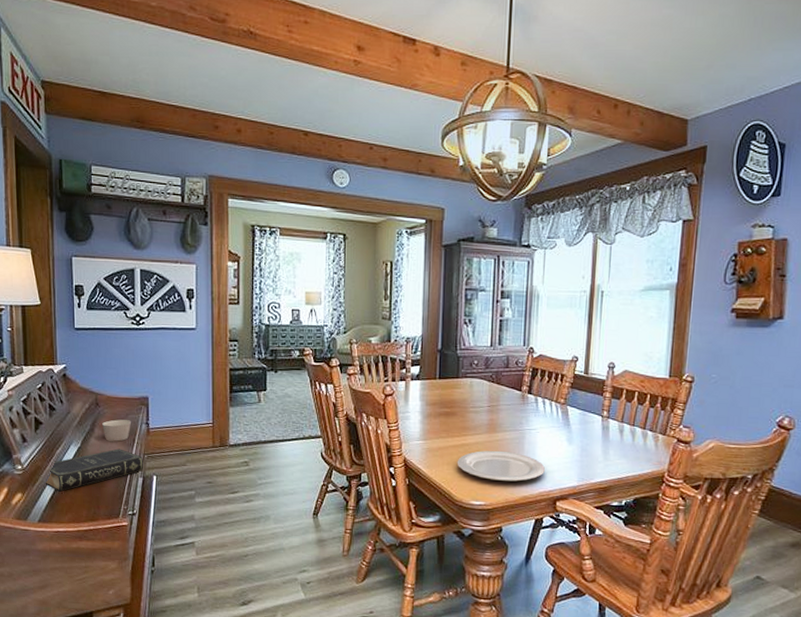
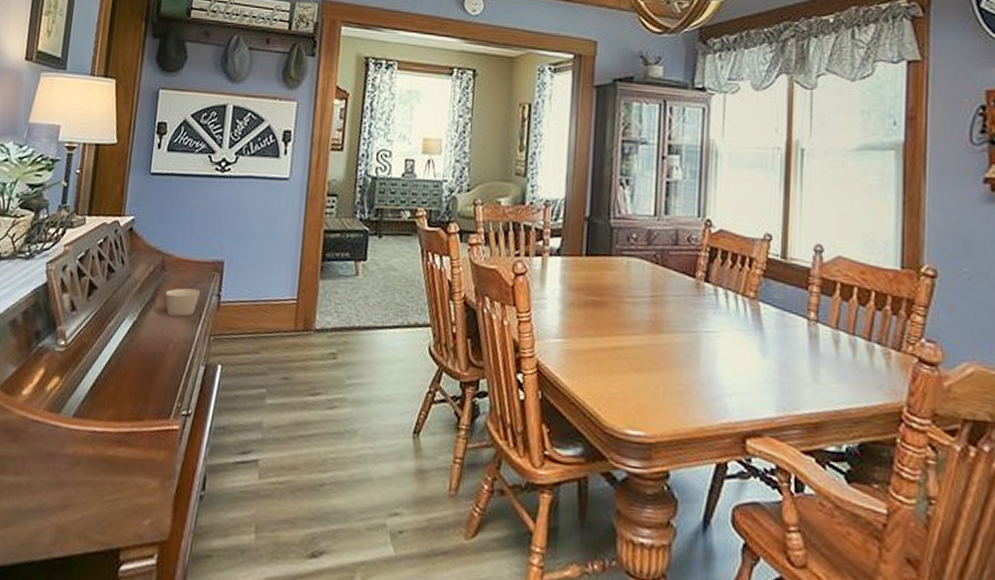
book: present [45,448,144,492] -> none [88,325,209,378]
plate: present [457,450,545,482] -> none [607,357,729,406]

